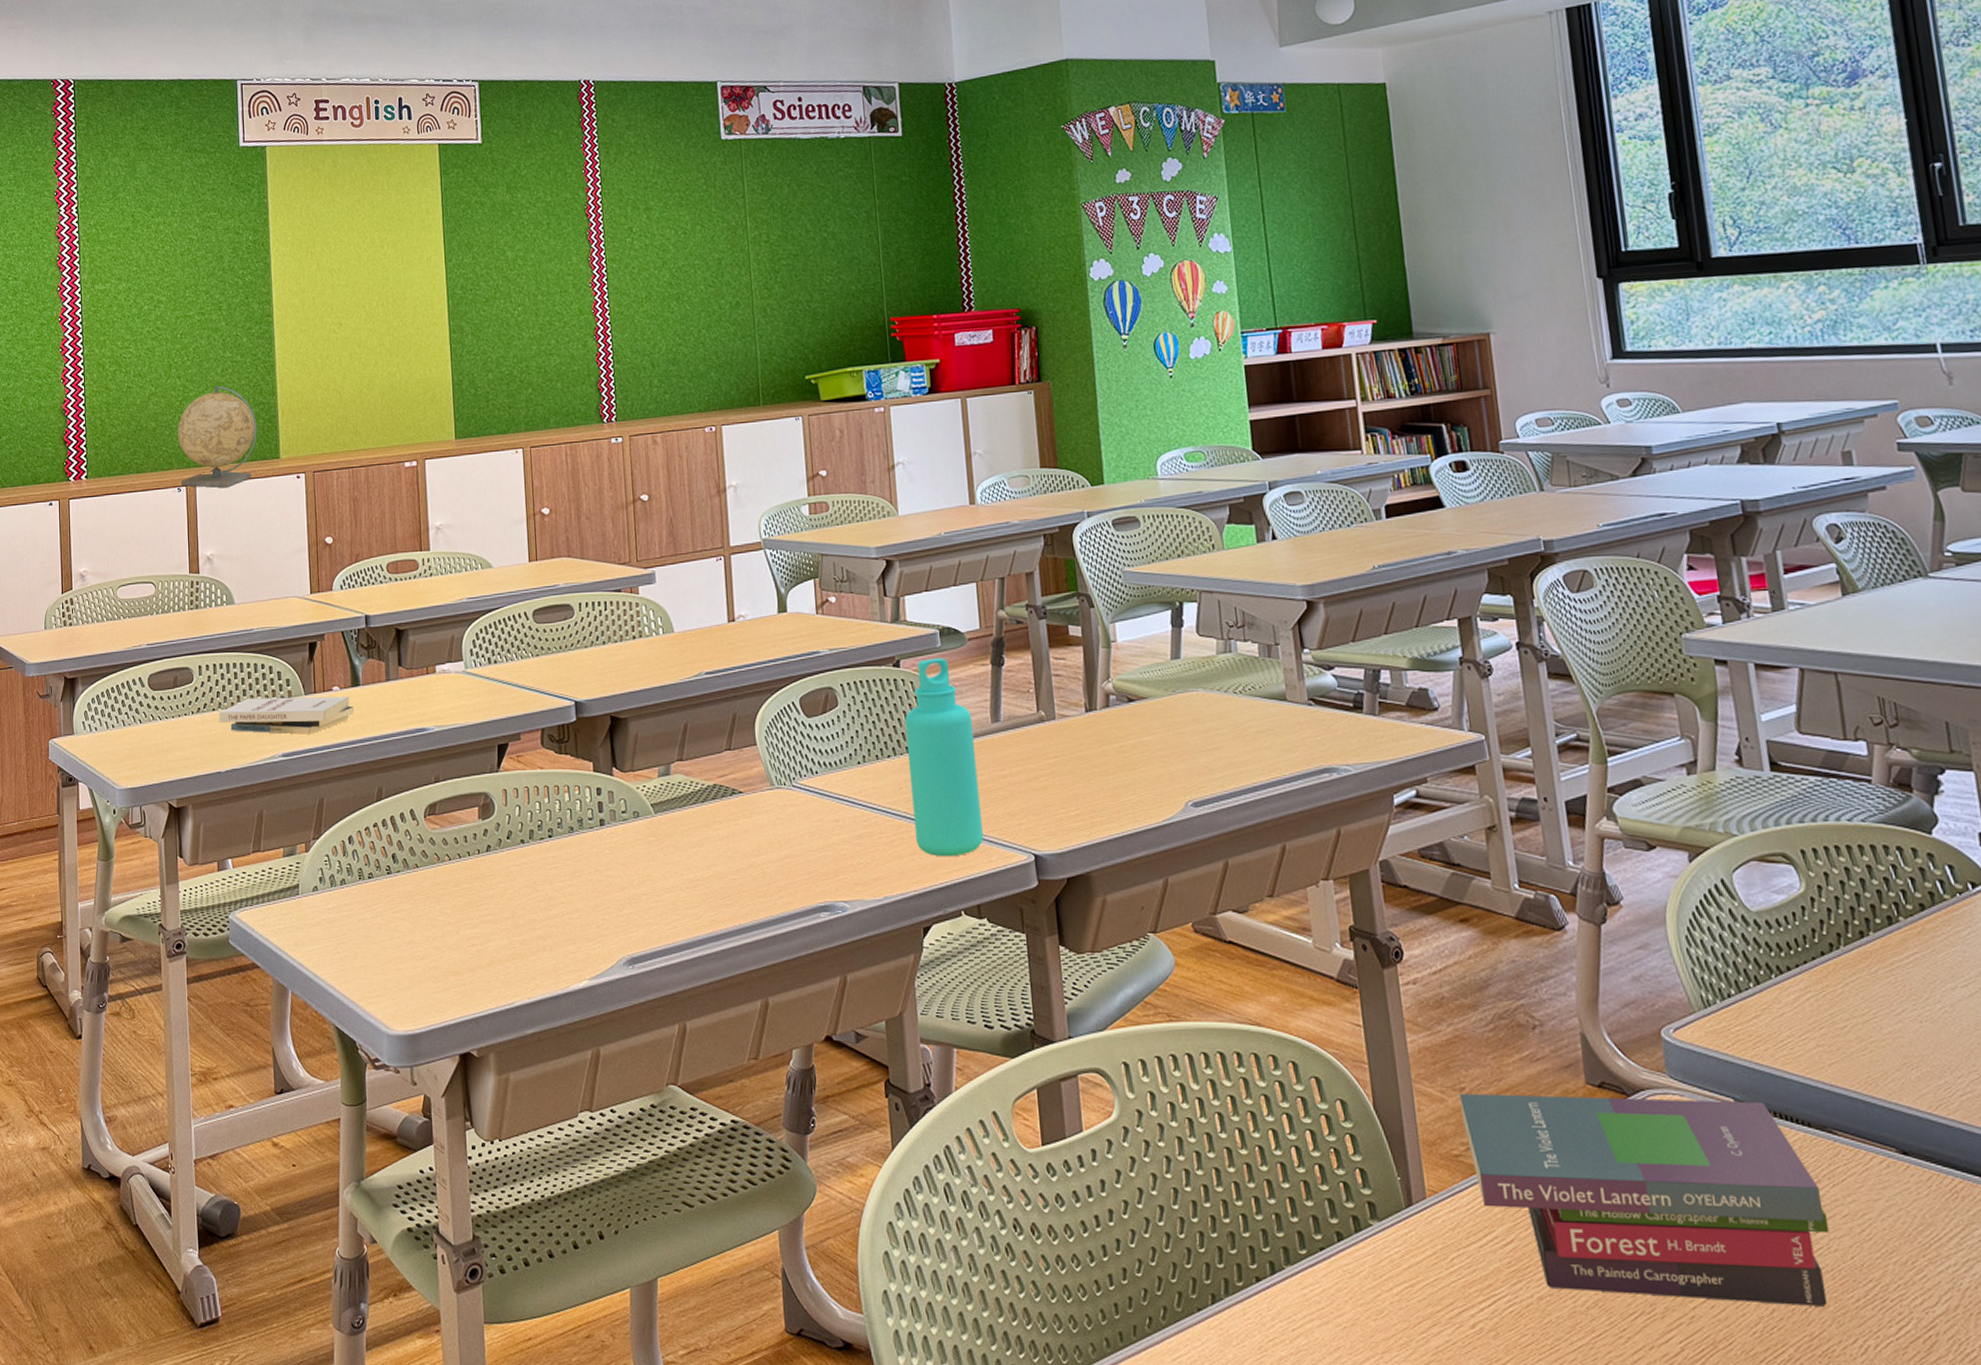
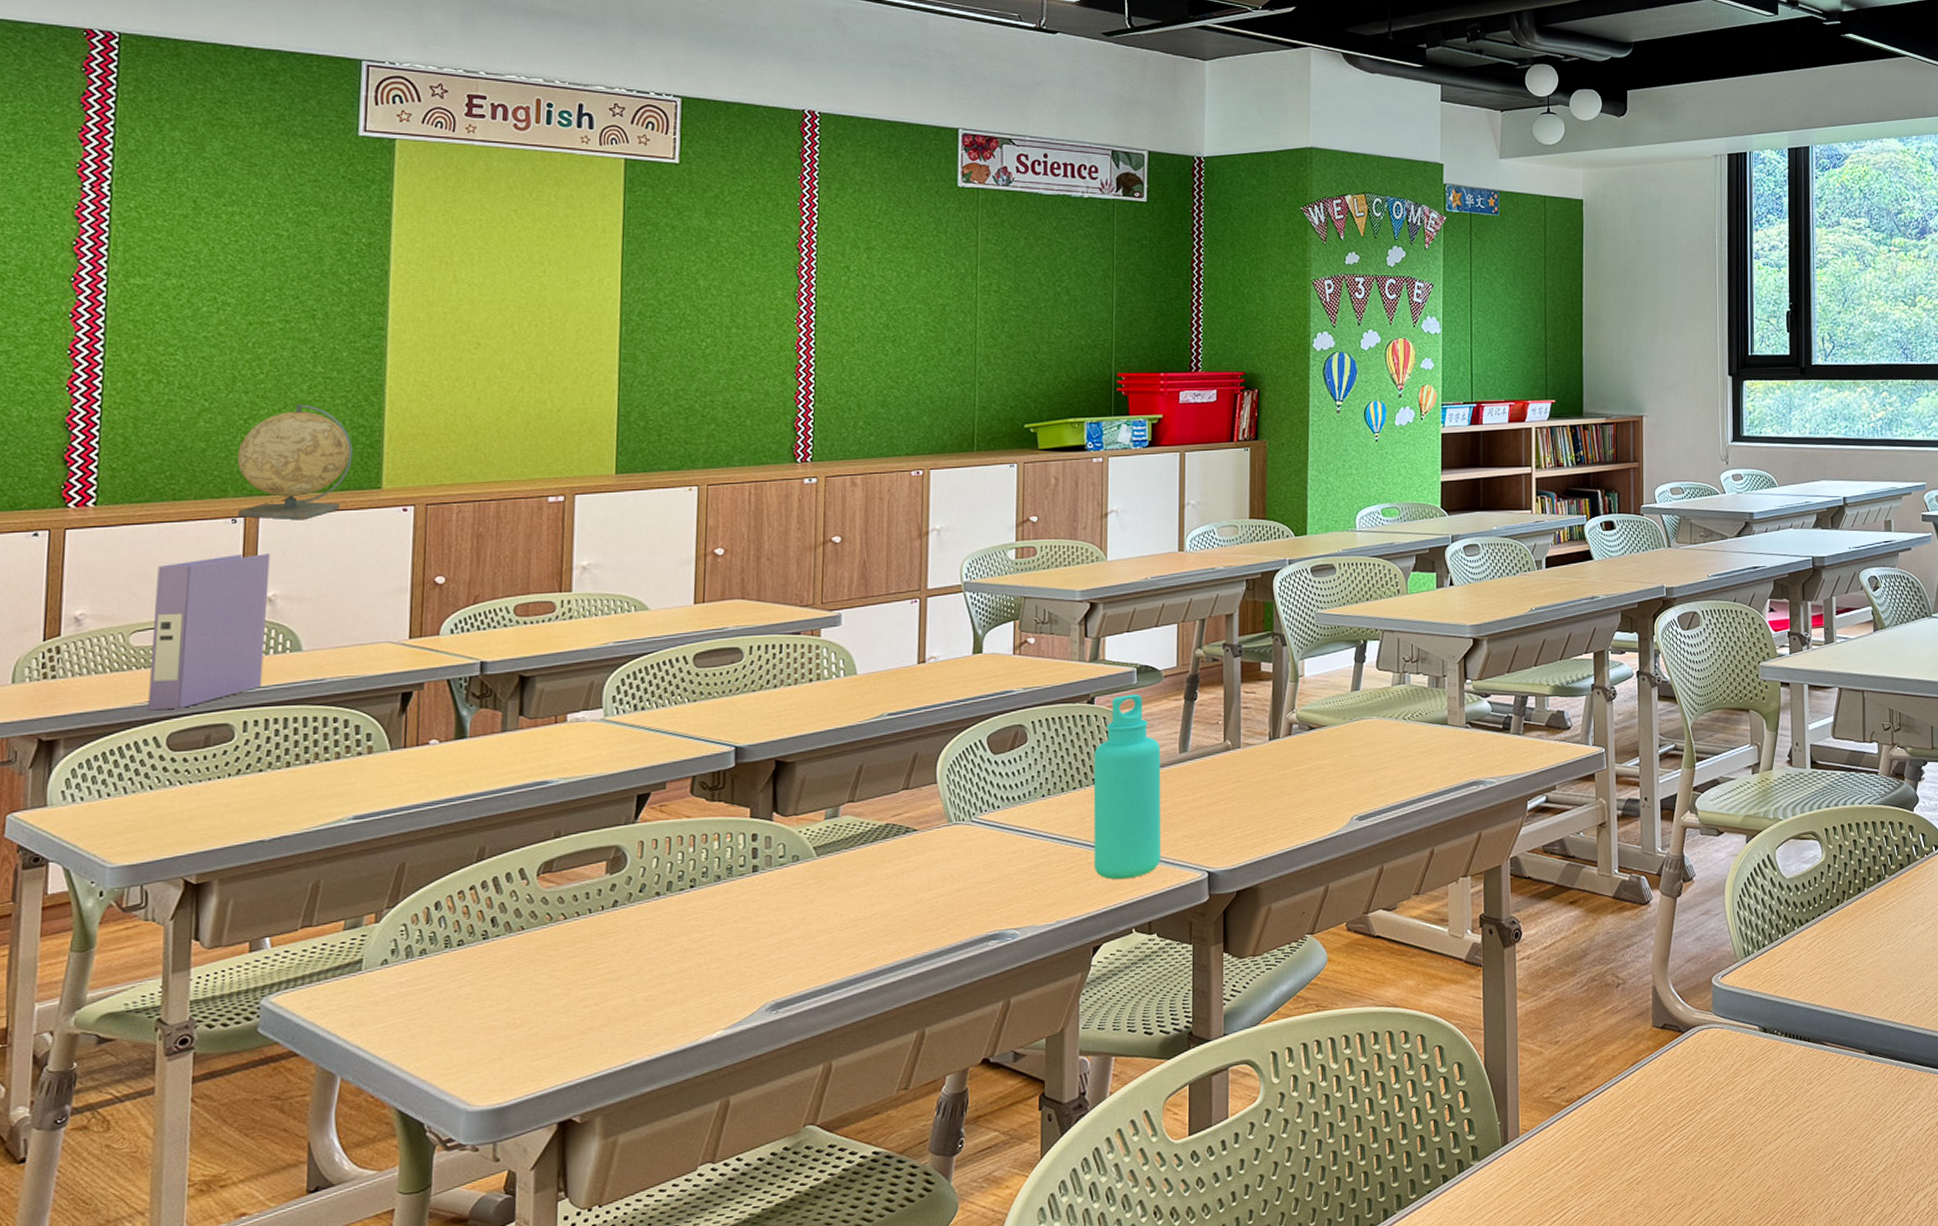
binder: none [131,518,209,655] -> present [148,554,271,711]
books: present [218,696,354,735] -> none [266,750,456,794]
books: present [1459,1093,1830,1307] -> none [1554,1026,1814,1196]

